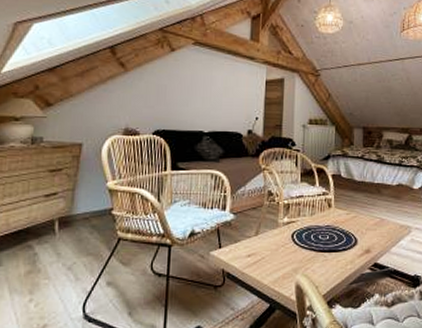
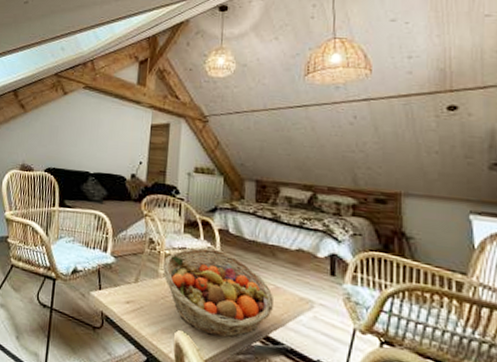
fruit basket: none [281,193,381,271] -> present [162,247,275,338]

